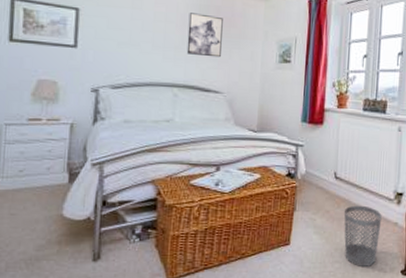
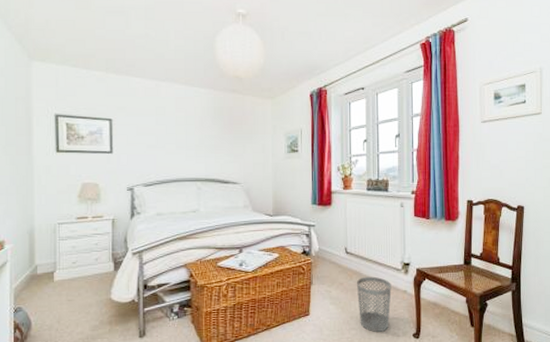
wall art: present [186,12,223,58] -> none [205,115,236,152]

